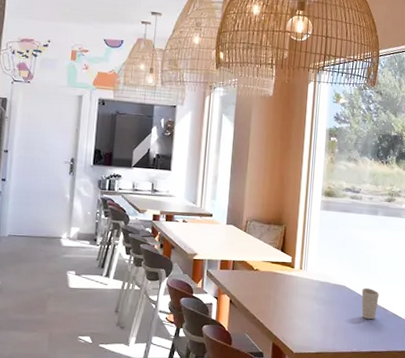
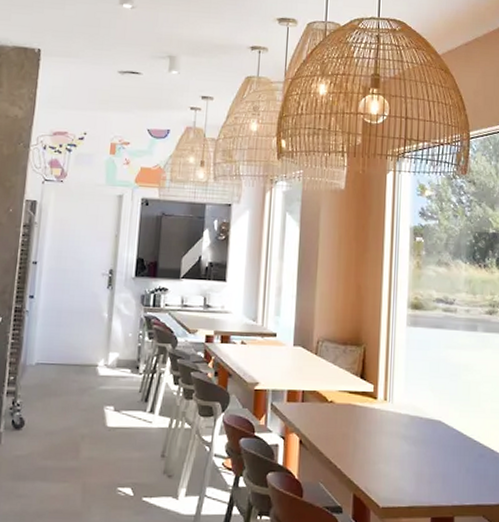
cup: present [361,288,379,319] -> none [461,423,484,463]

